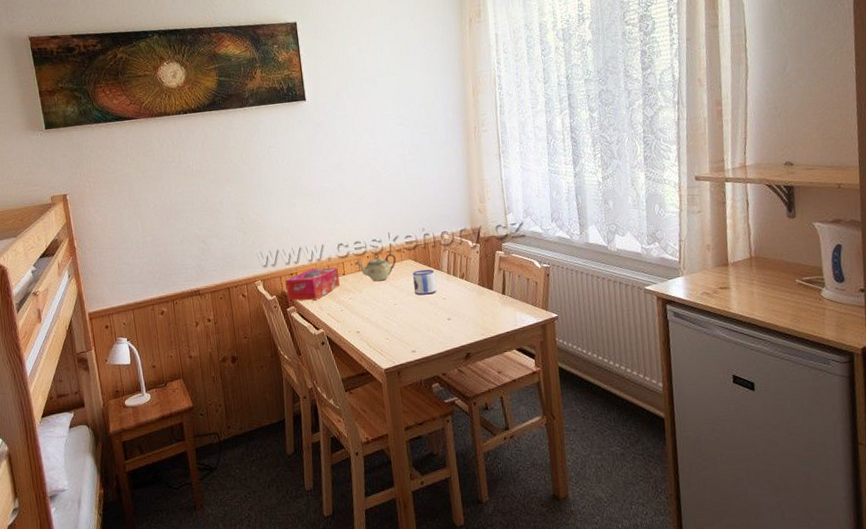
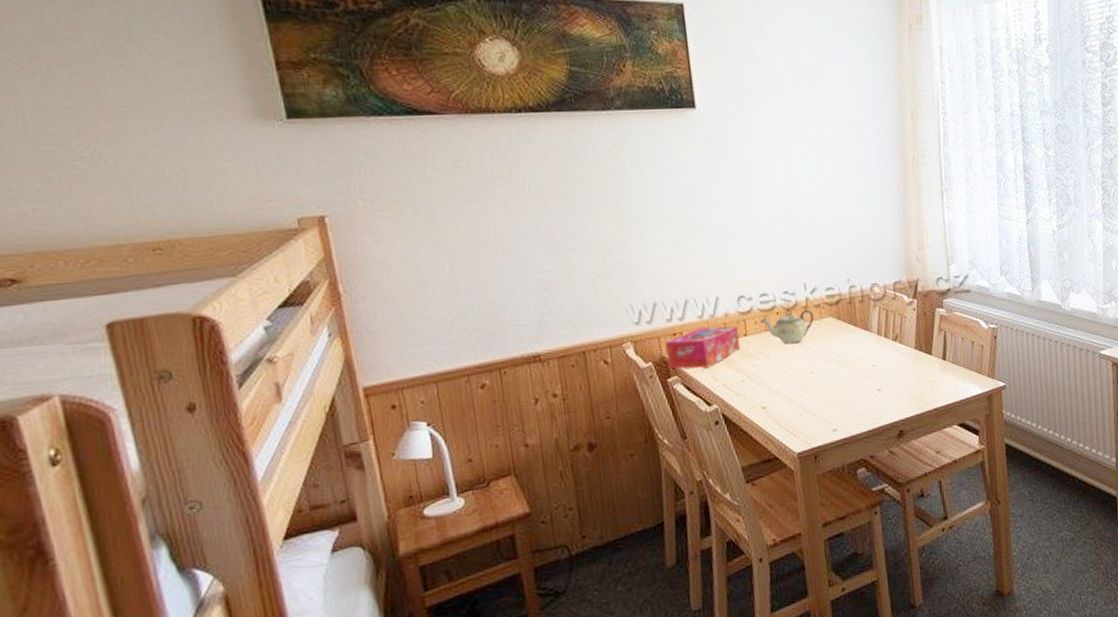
mug: present [413,269,436,296] -> none [835,329,864,362]

